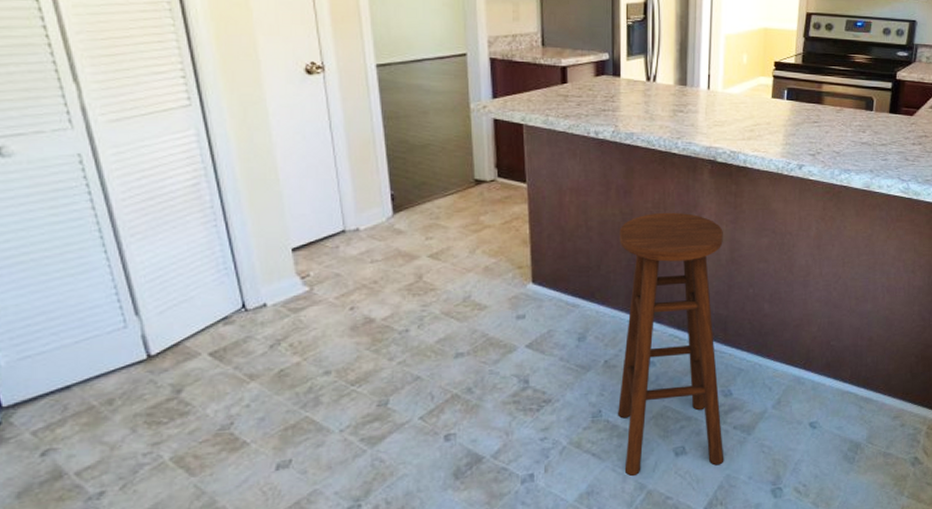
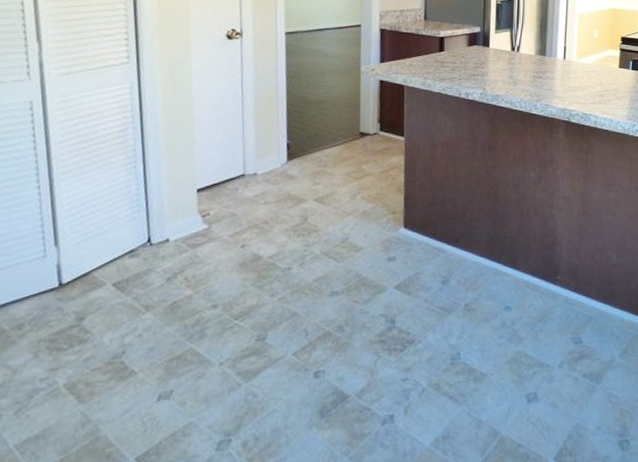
bar stool: present [618,212,724,476] -> none [475,166,575,421]

